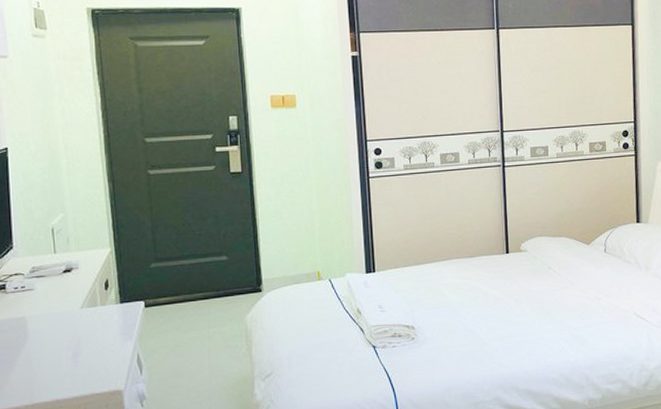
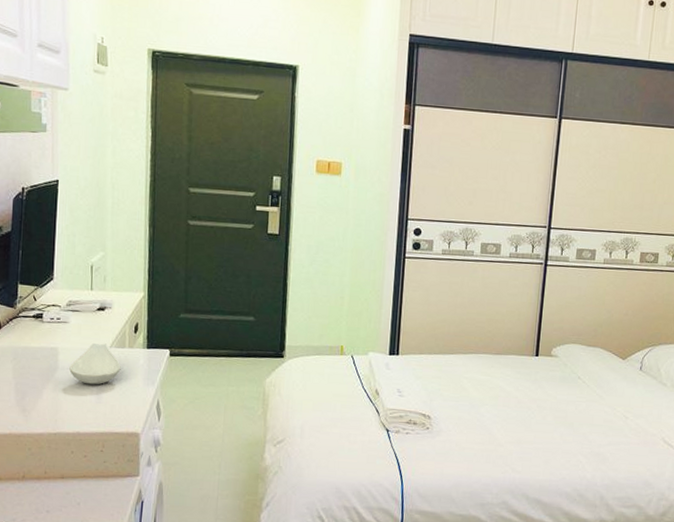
spoon rest: none [40,305,95,349] -> present [69,342,121,385]

